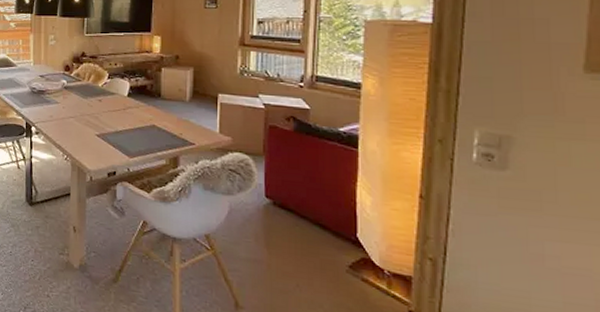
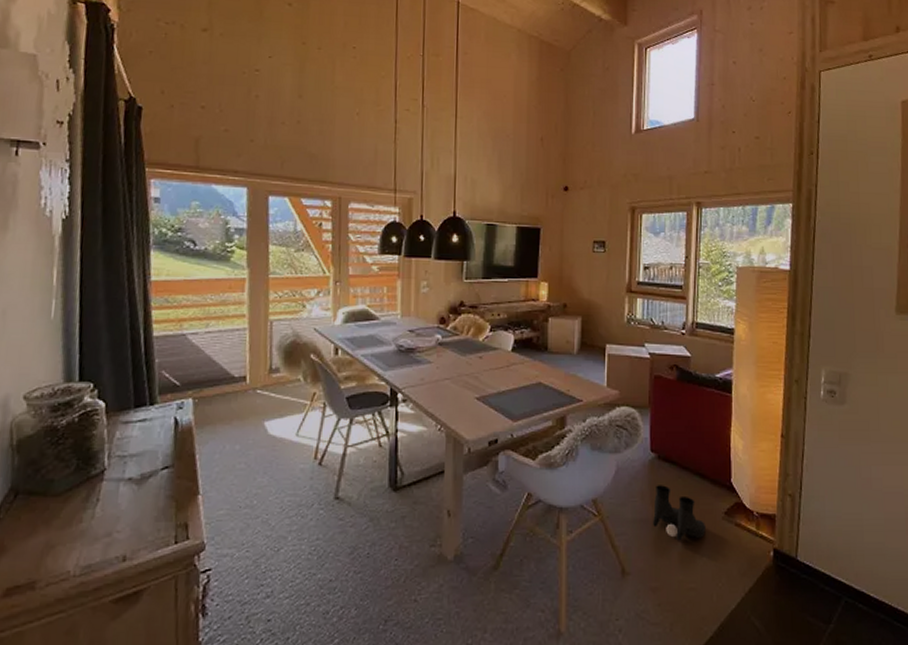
boots: none [268,229,326,287] -> present [653,485,705,541]

